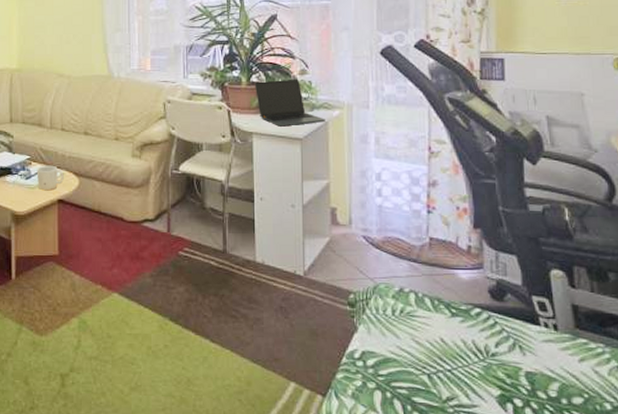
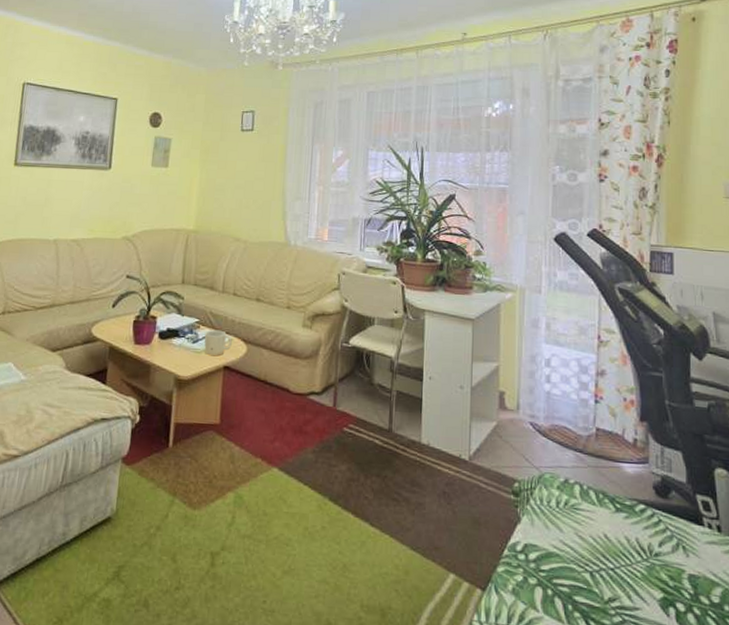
laptop: present [254,79,325,127] -> none [429,259,498,306]

